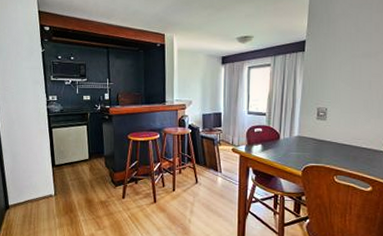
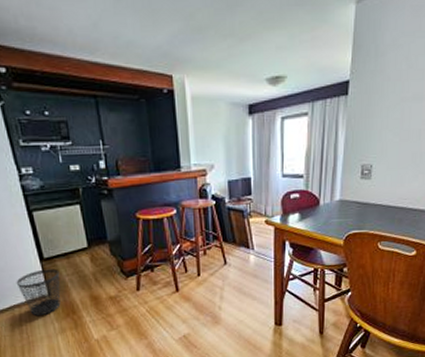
wastebasket: none [32,173,65,212] -> present [16,268,61,316]

